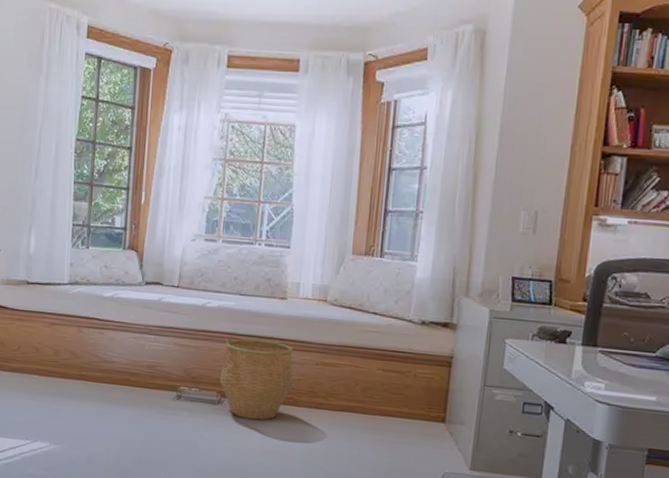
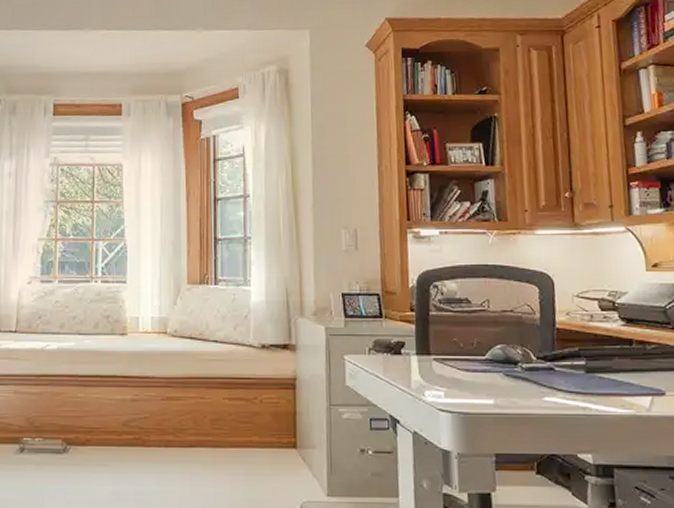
basket: present [220,337,295,420] -> none [64,380,140,466]

